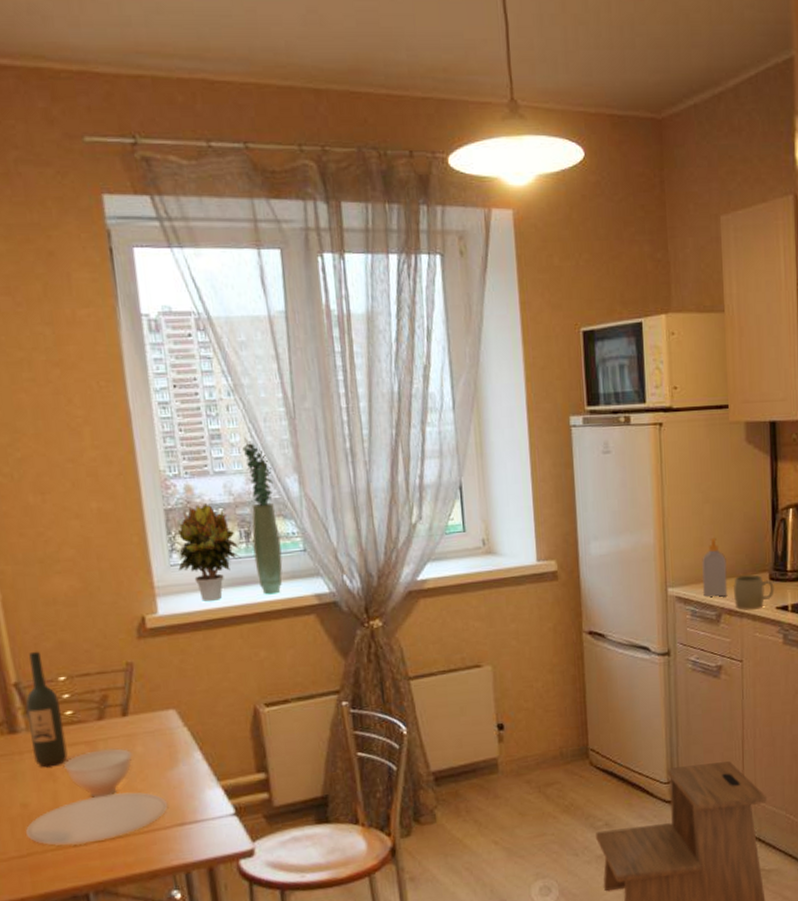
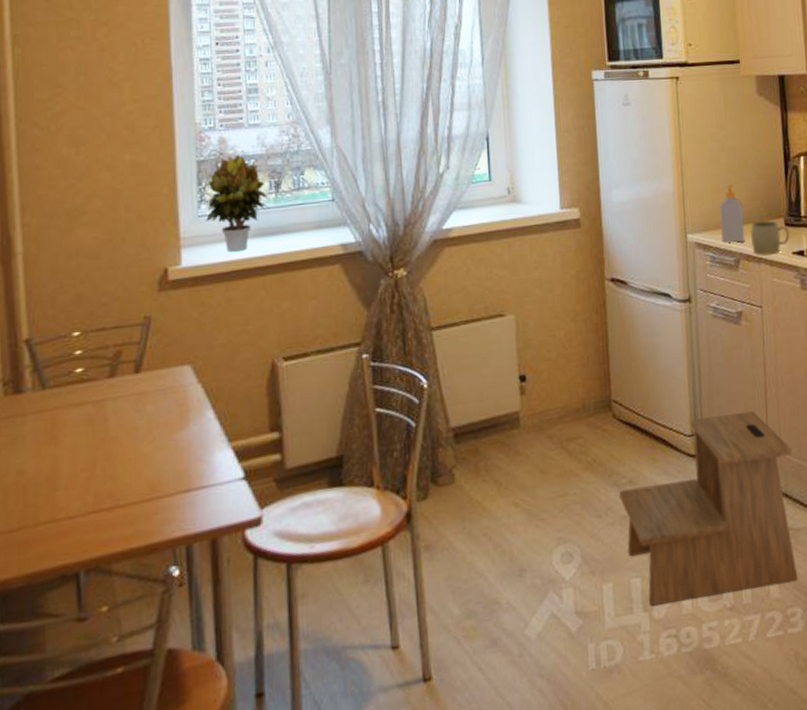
wine bottle: present [25,651,68,768] -> none [35,305,73,430]
plate: present [26,792,168,846] -> none [19,456,174,518]
bowl: present [63,748,133,798] -> none [67,408,141,463]
vase: present [242,437,283,595] -> none [278,91,310,245]

